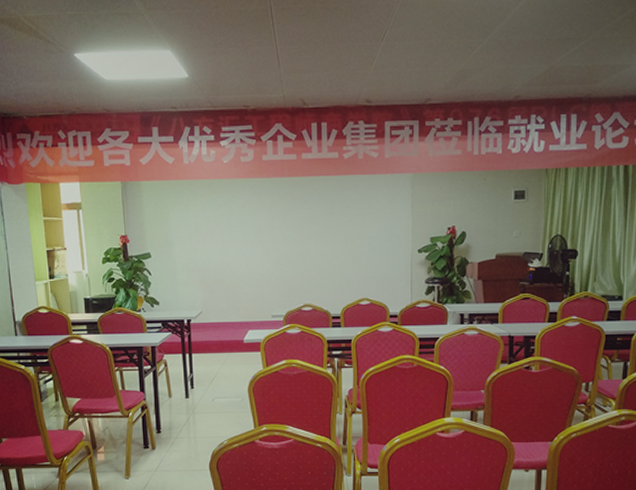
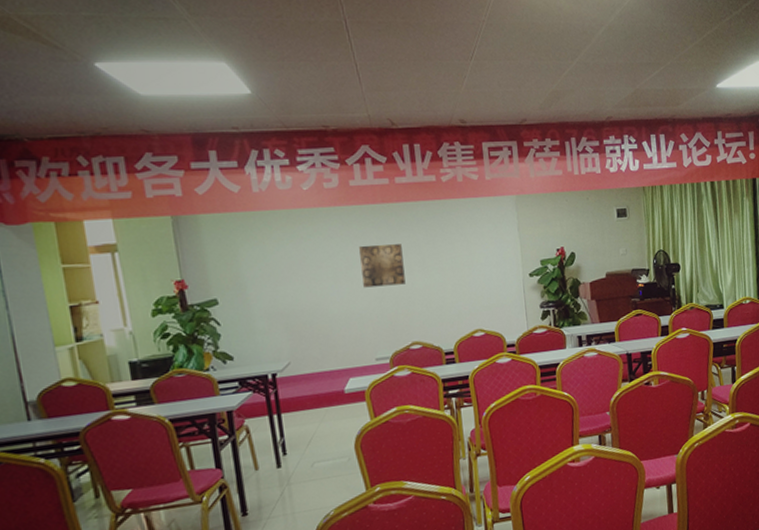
wall art: none [266,214,303,252] -> present [359,244,406,288]

